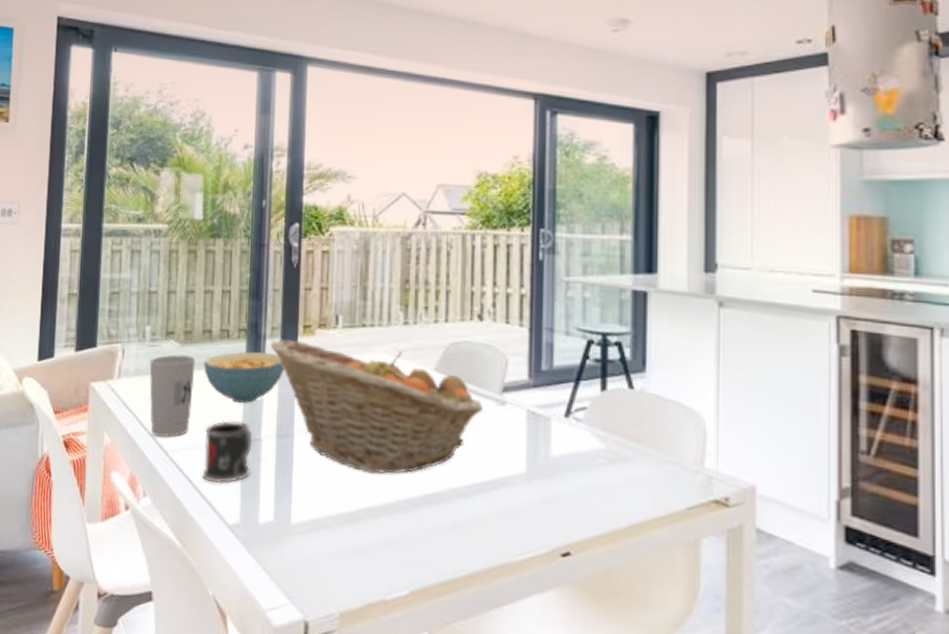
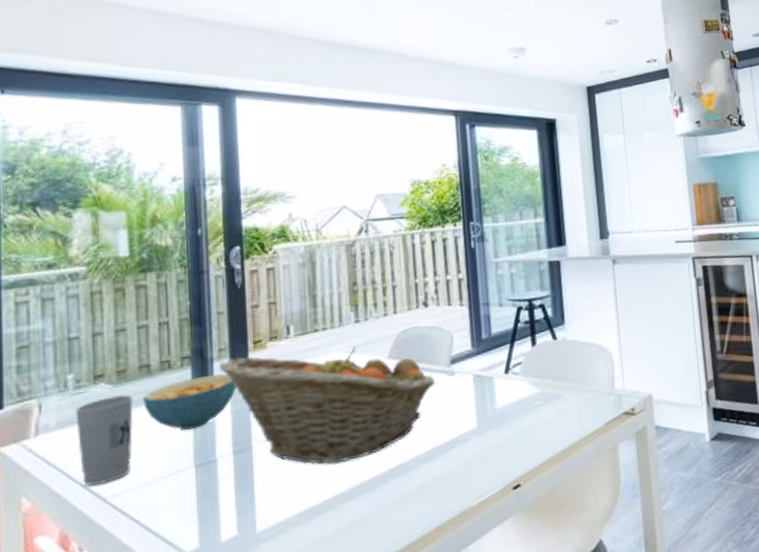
mug: present [202,420,253,484] -> none [150,447,207,517]

